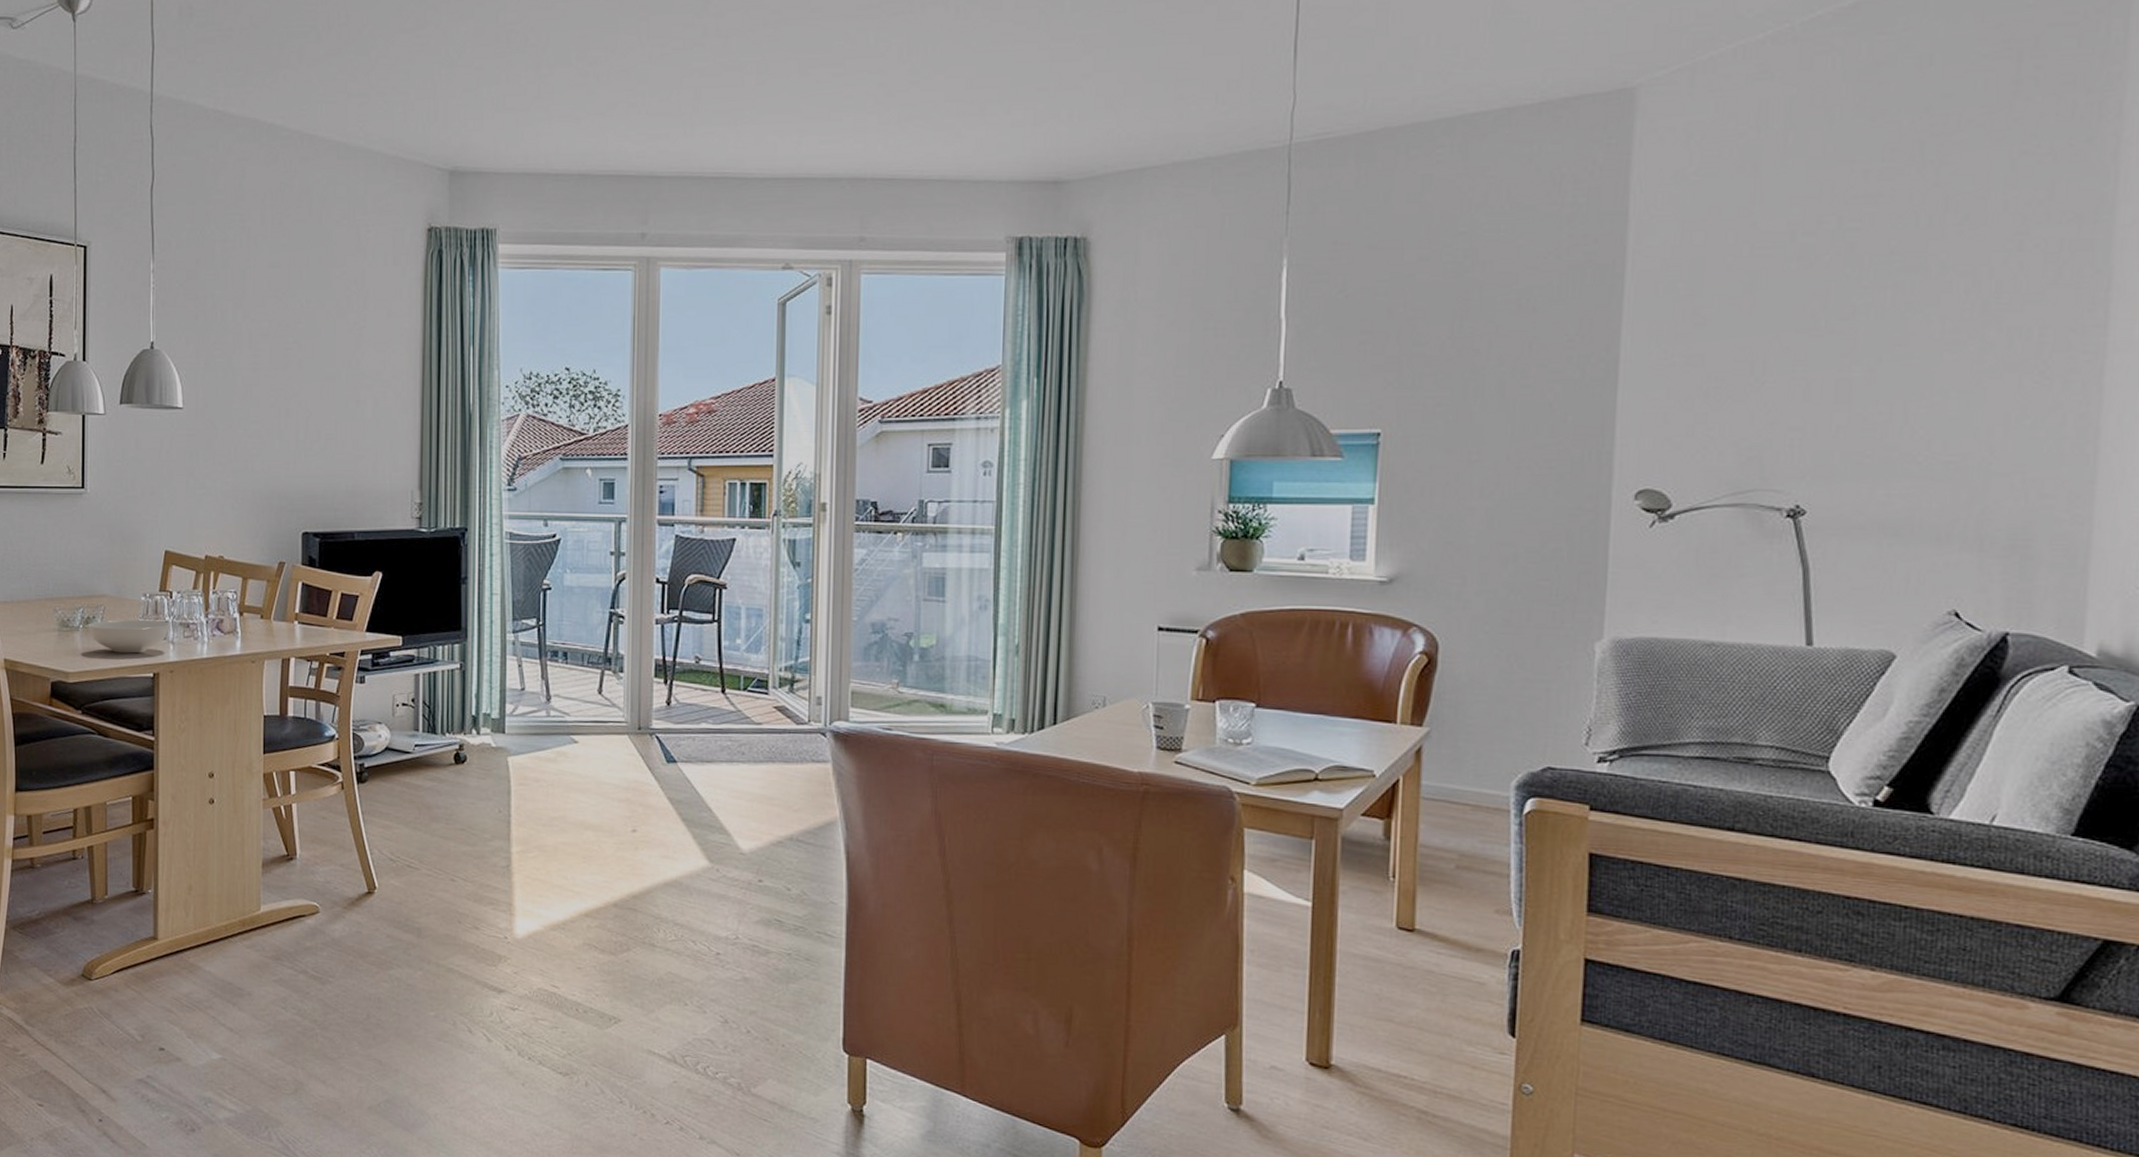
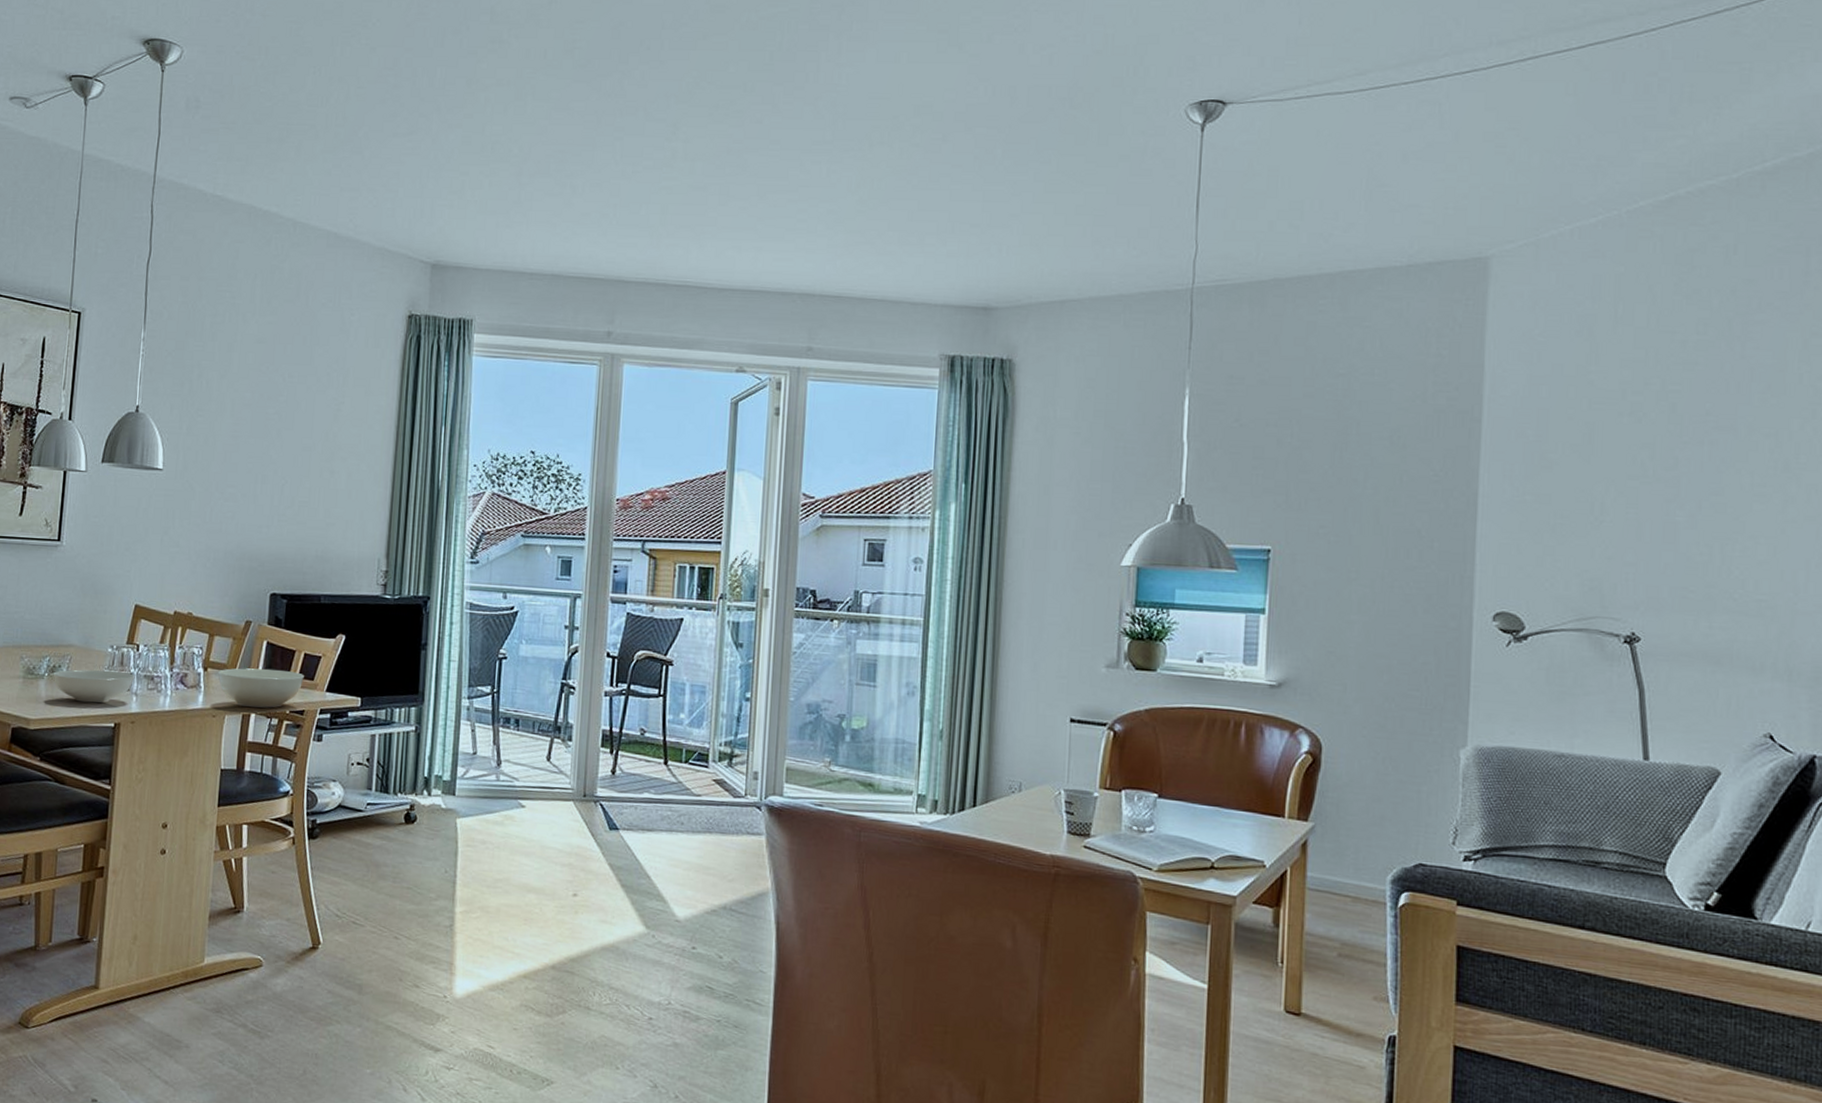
bowl: none [254,610,342,651] -> present [218,668,304,708]

